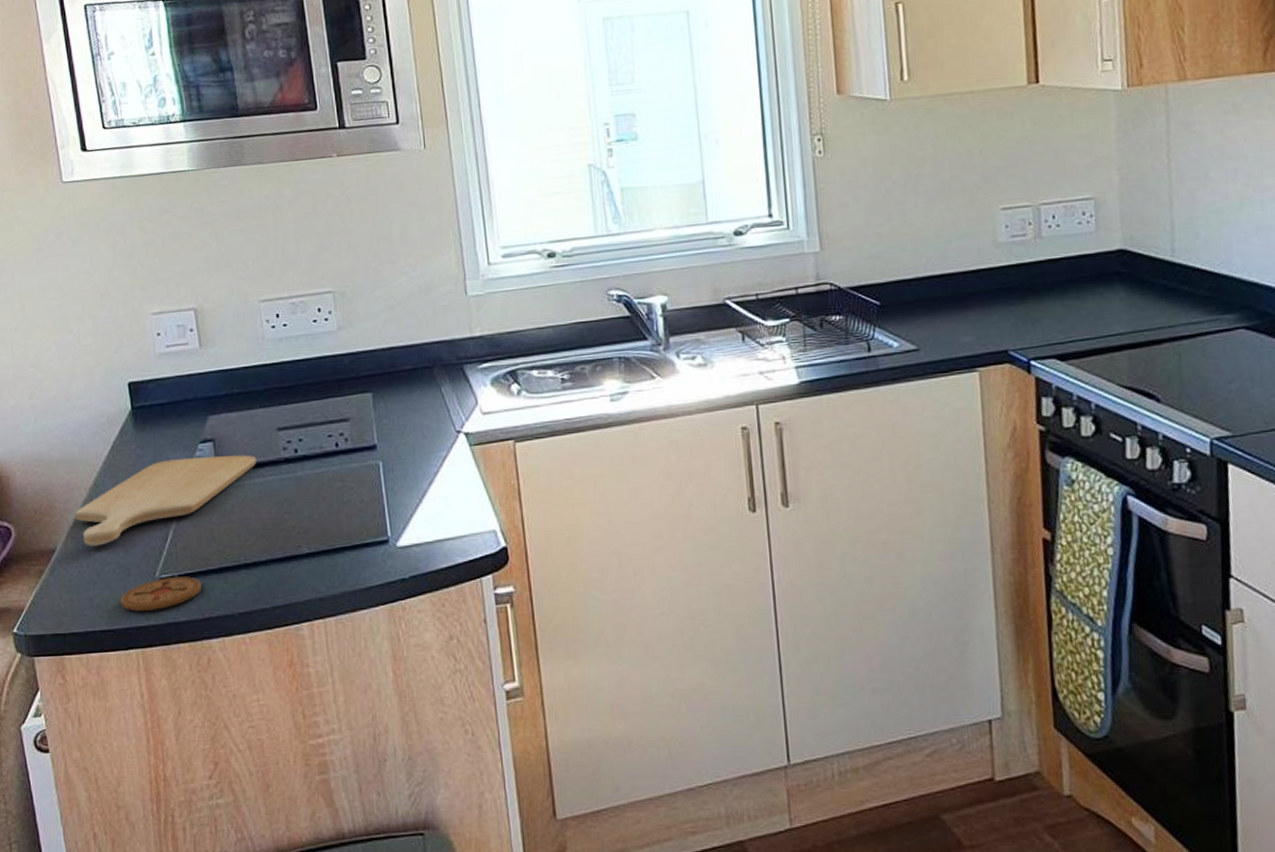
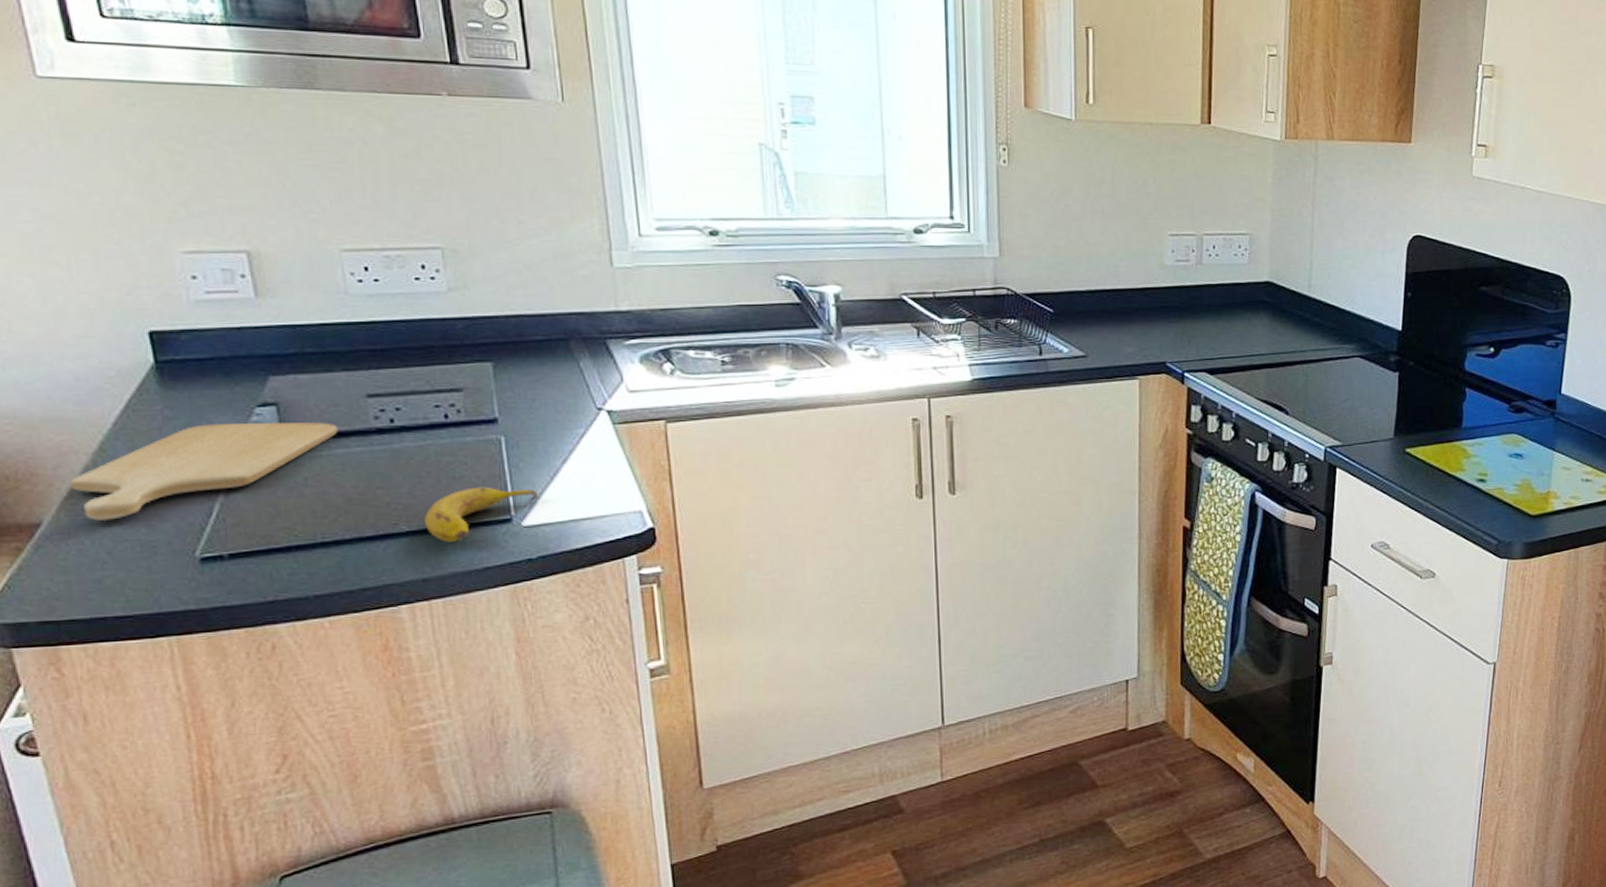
coaster: present [120,576,201,611] -> none [143,556,262,595]
fruit: none [320,510,410,564] -> present [424,487,539,543]

